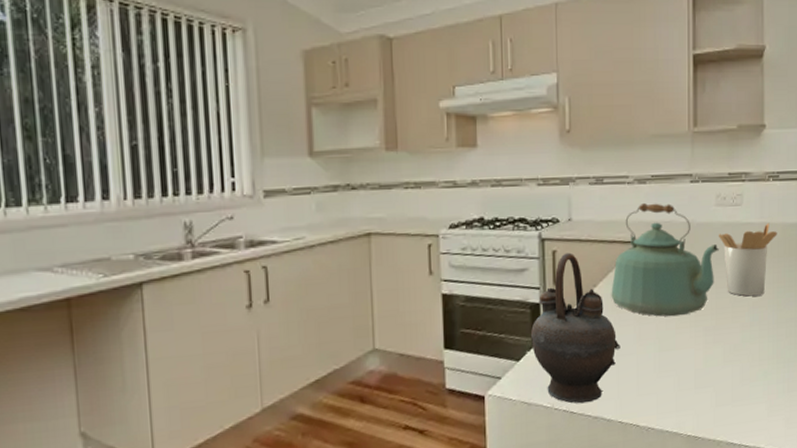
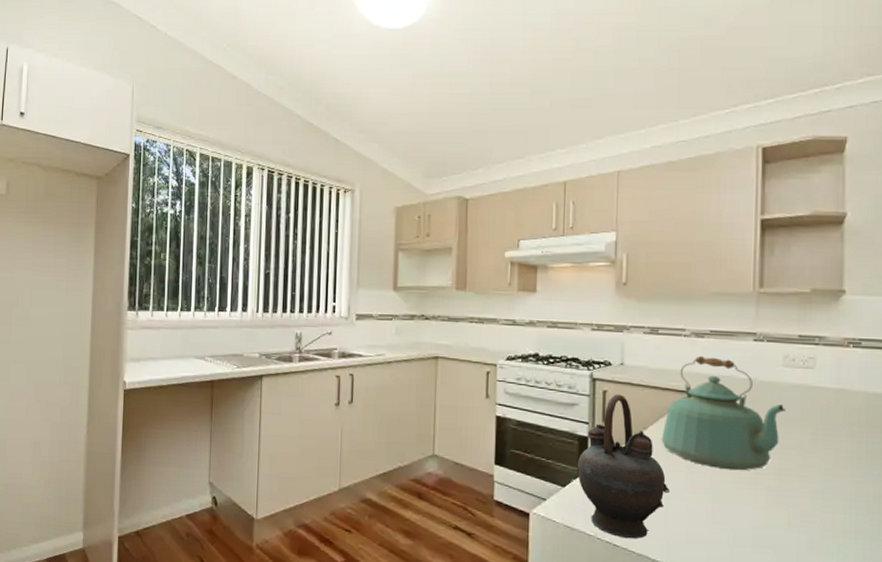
utensil holder: present [719,223,777,297] -> none [786,389,858,464]

